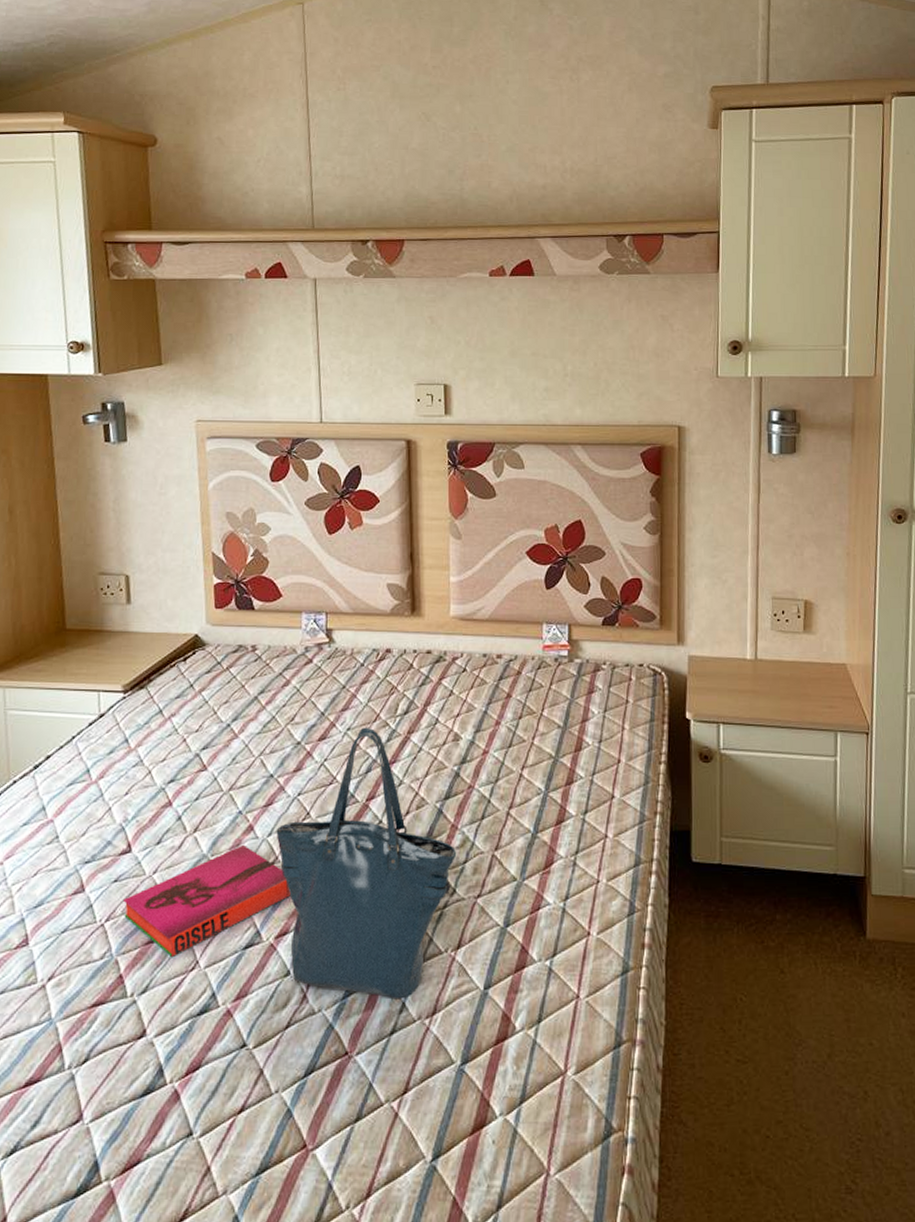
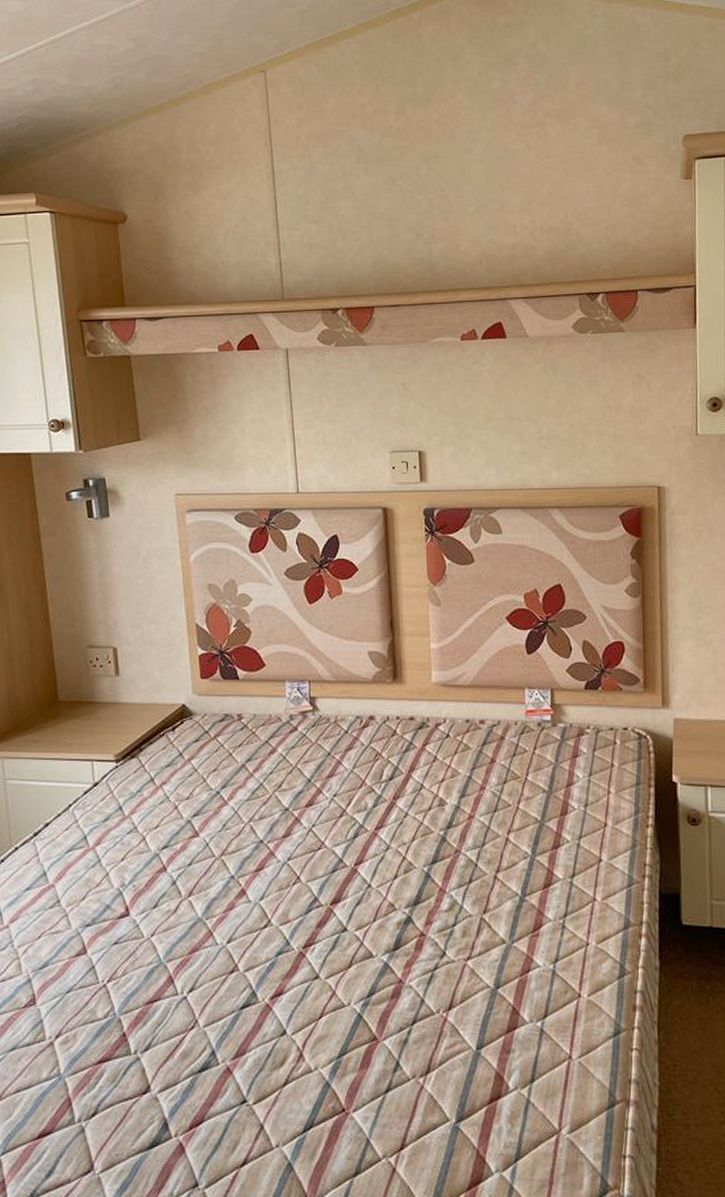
hardback book: present [123,844,291,957] -> none [124,908,284,1016]
tote bag: present [276,727,457,1000] -> none [267,793,446,1059]

